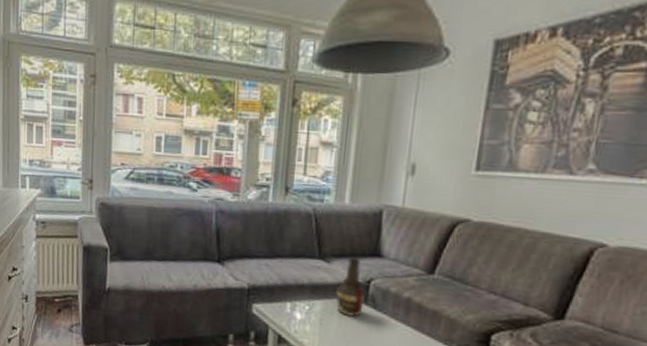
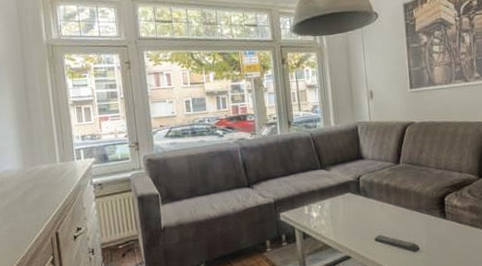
bottle: present [336,257,367,317] -> none [337,163,359,207]

